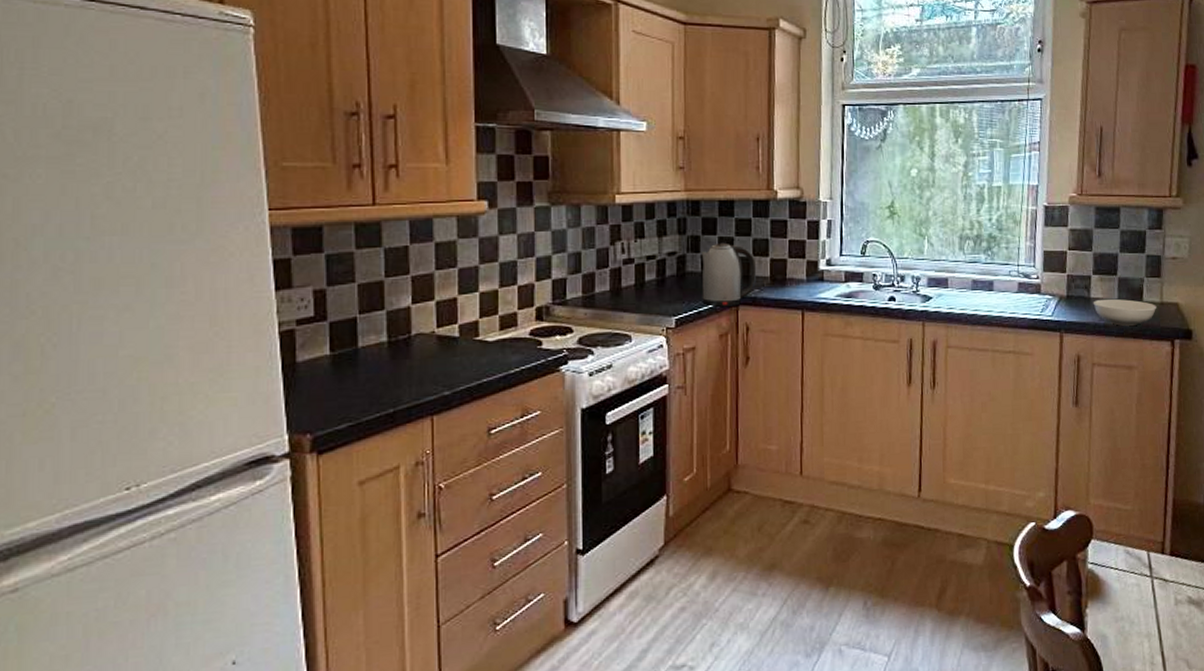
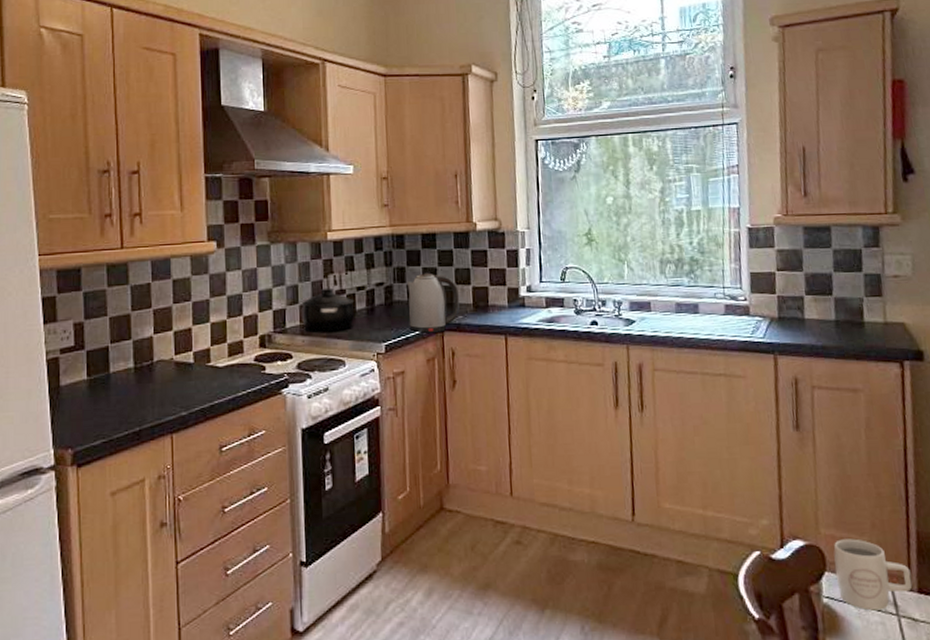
saucepan: none [585,256,643,306] -> present [301,287,354,334]
bowl: present [1093,298,1157,327] -> none [808,319,881,348]
mug: none [1100,507,1166,574] -> present [833,538,913,611]

